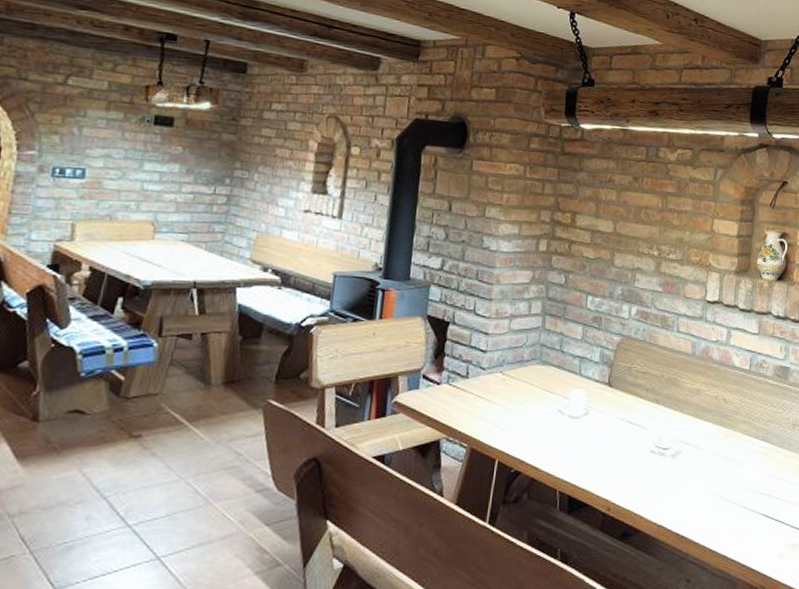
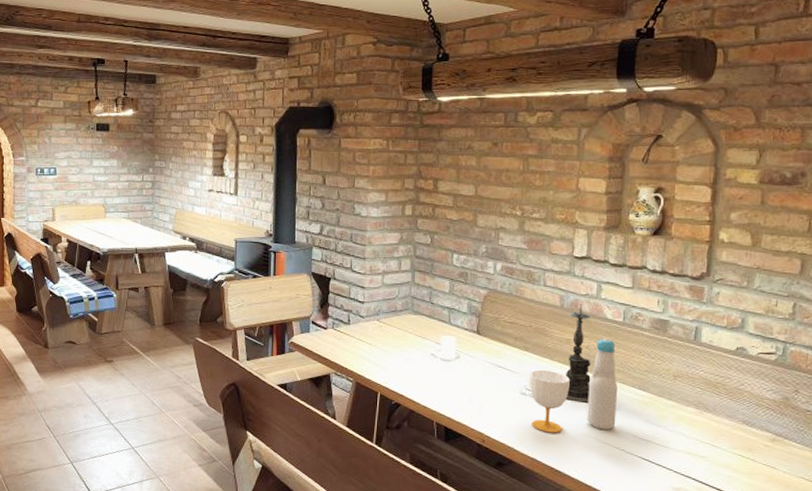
cup: none [658,424,698,494] -> present [529,369,570,433]
candle holder: none [693,351,720,458] -> present [565,304,591,403]
bottle: none [713,388,743,487] -> present [587,338,617,430]

